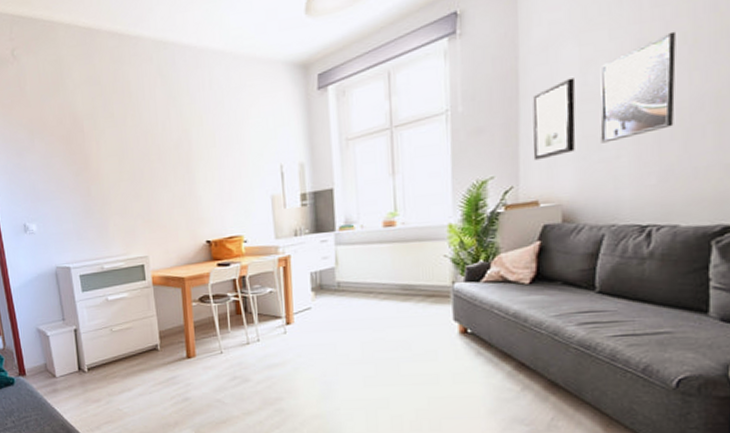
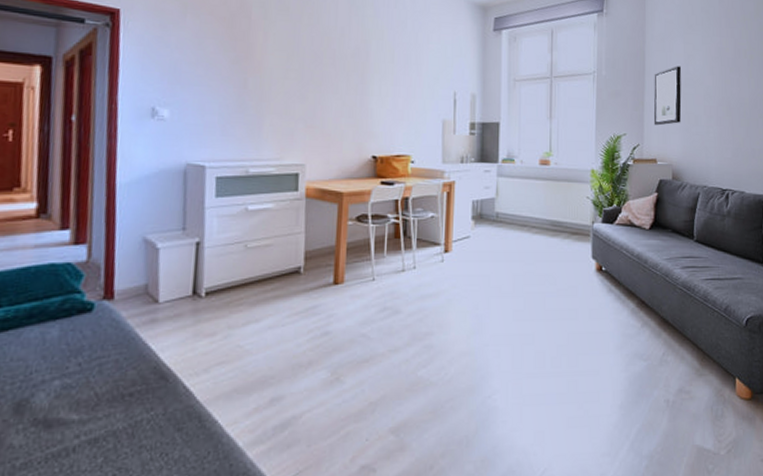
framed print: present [600,31,676,143] -> none [697,47,741,120]

